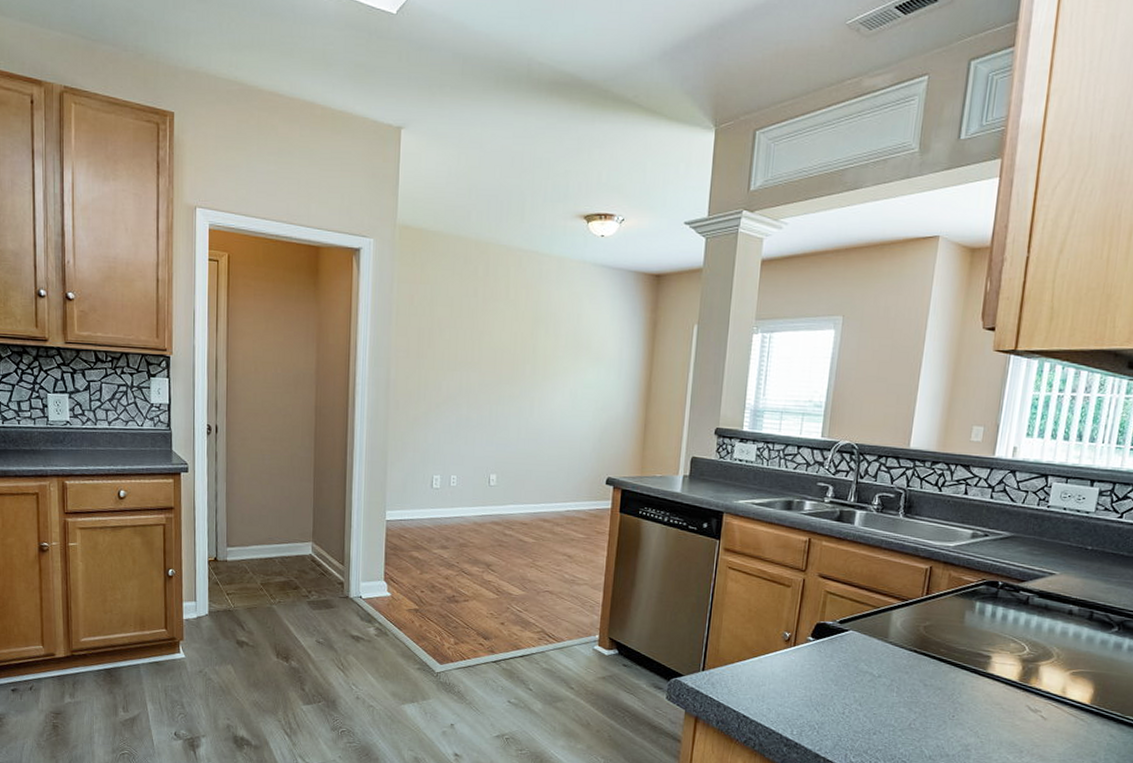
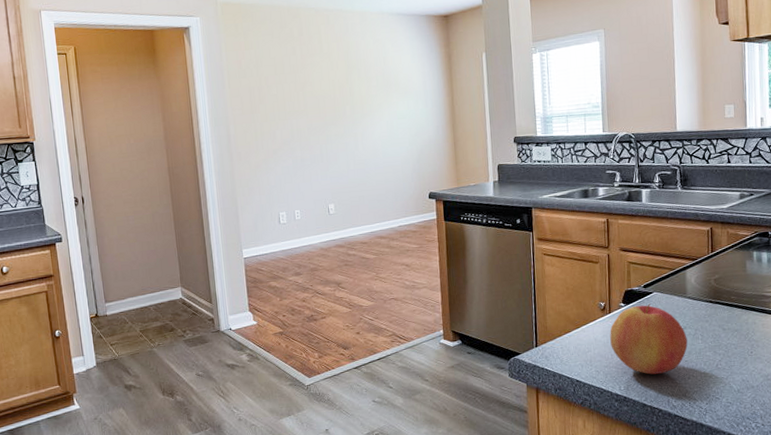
apple: none [789,642,880,724] -> present [610,303,688,375]

